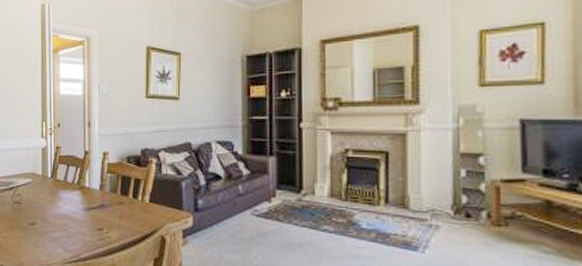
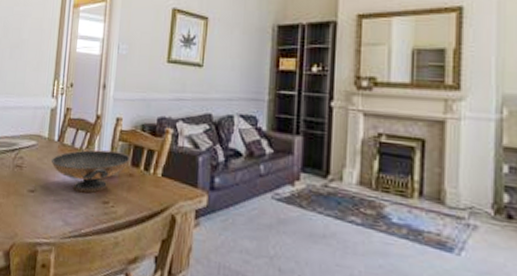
decorative bowl: none [46,181,119,222] -> present [51,147,131,193]

